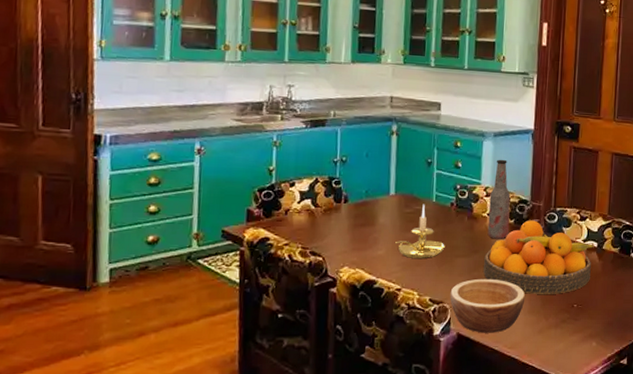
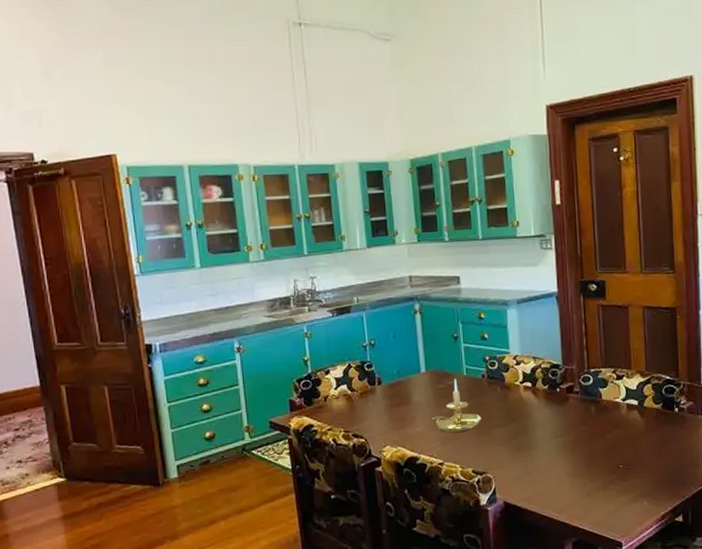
bowl: present [450,278,526,333] -> none [492,446,569,500]
fruit bowl: present [483,220,595,294] -> none [522,384,635,458]
bottle: present [487,159,511,239] -> none [520,326,544,407]

